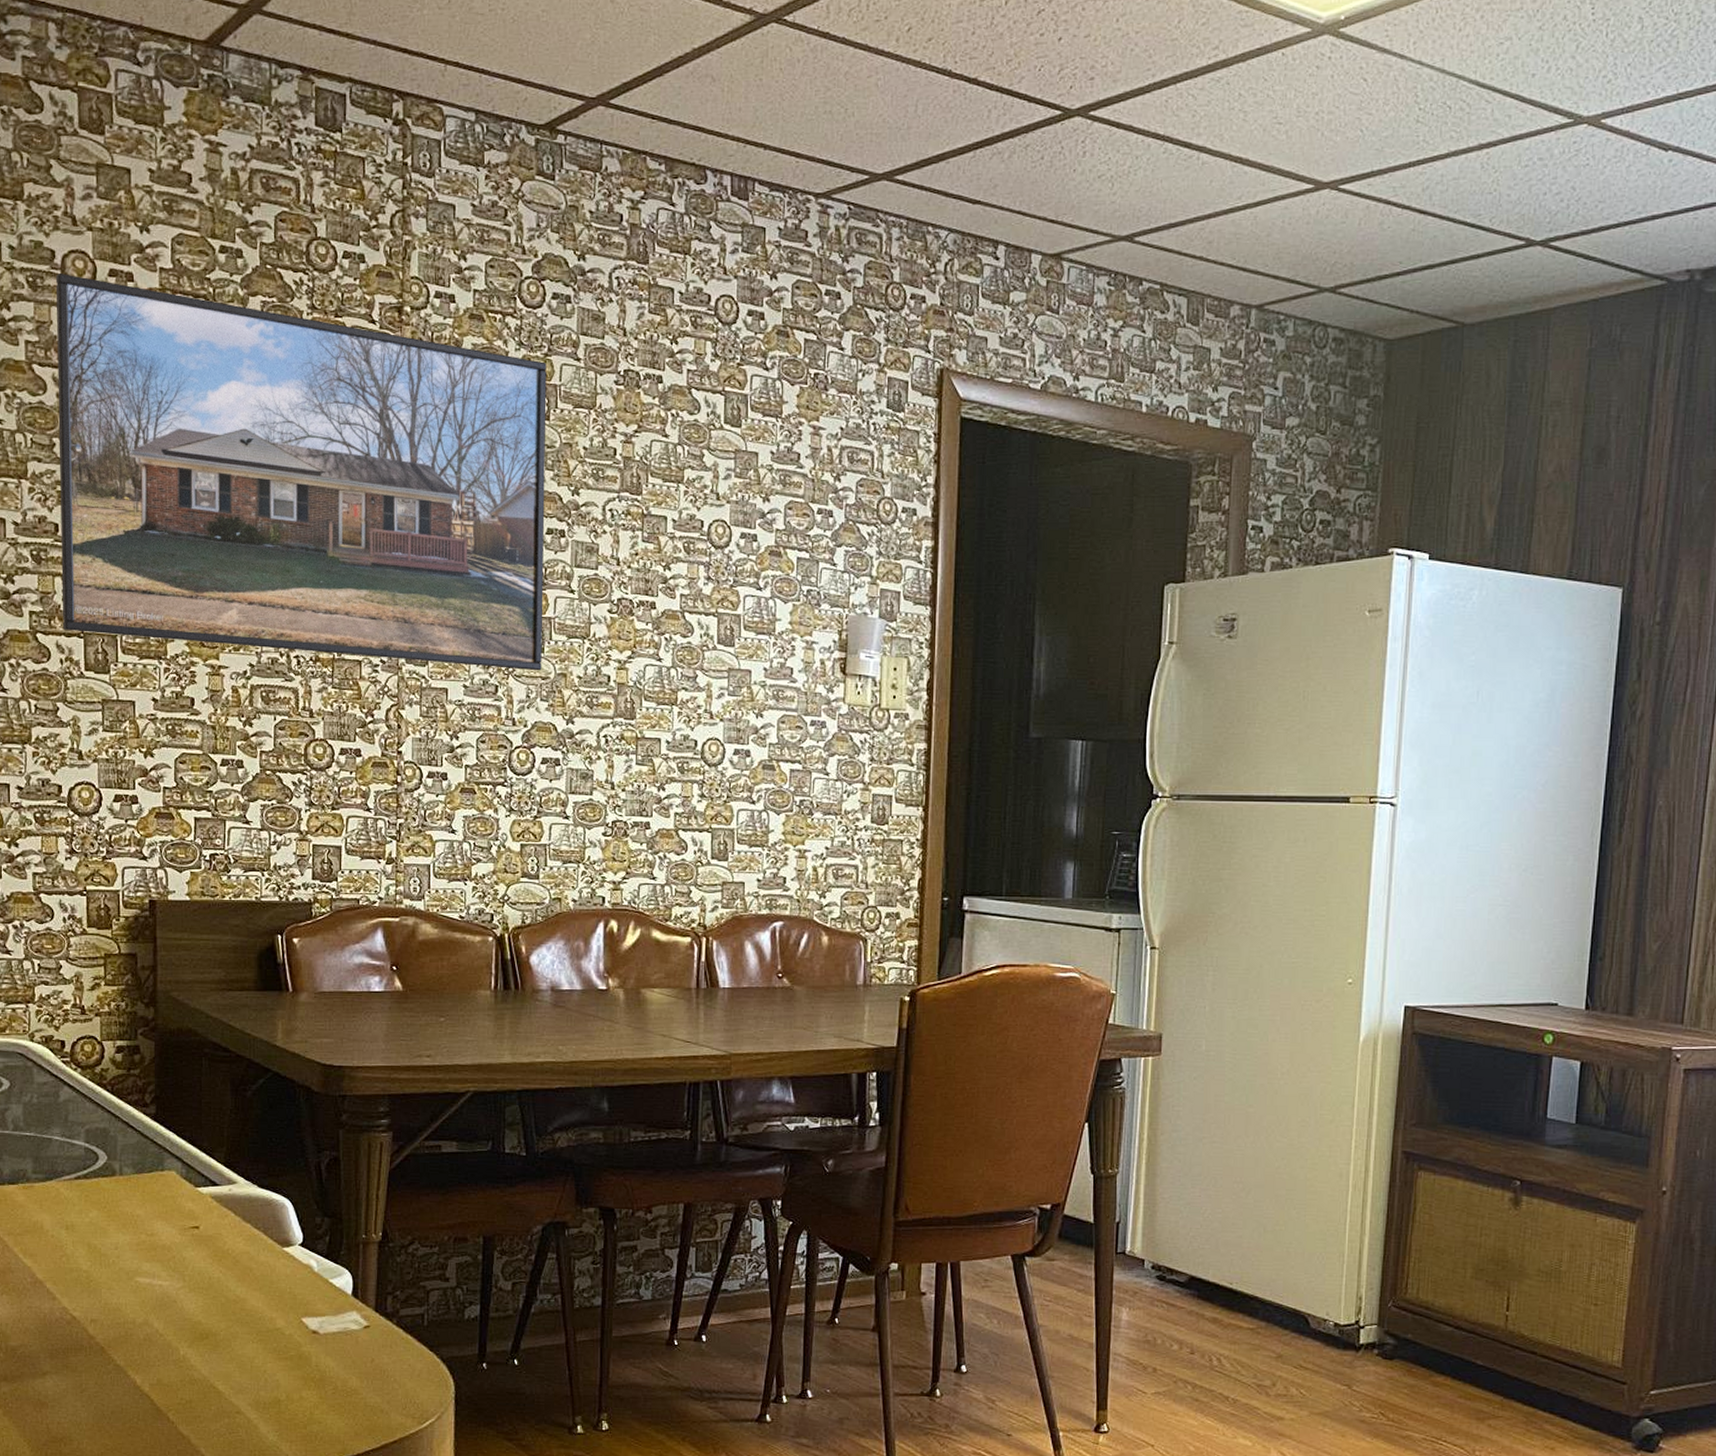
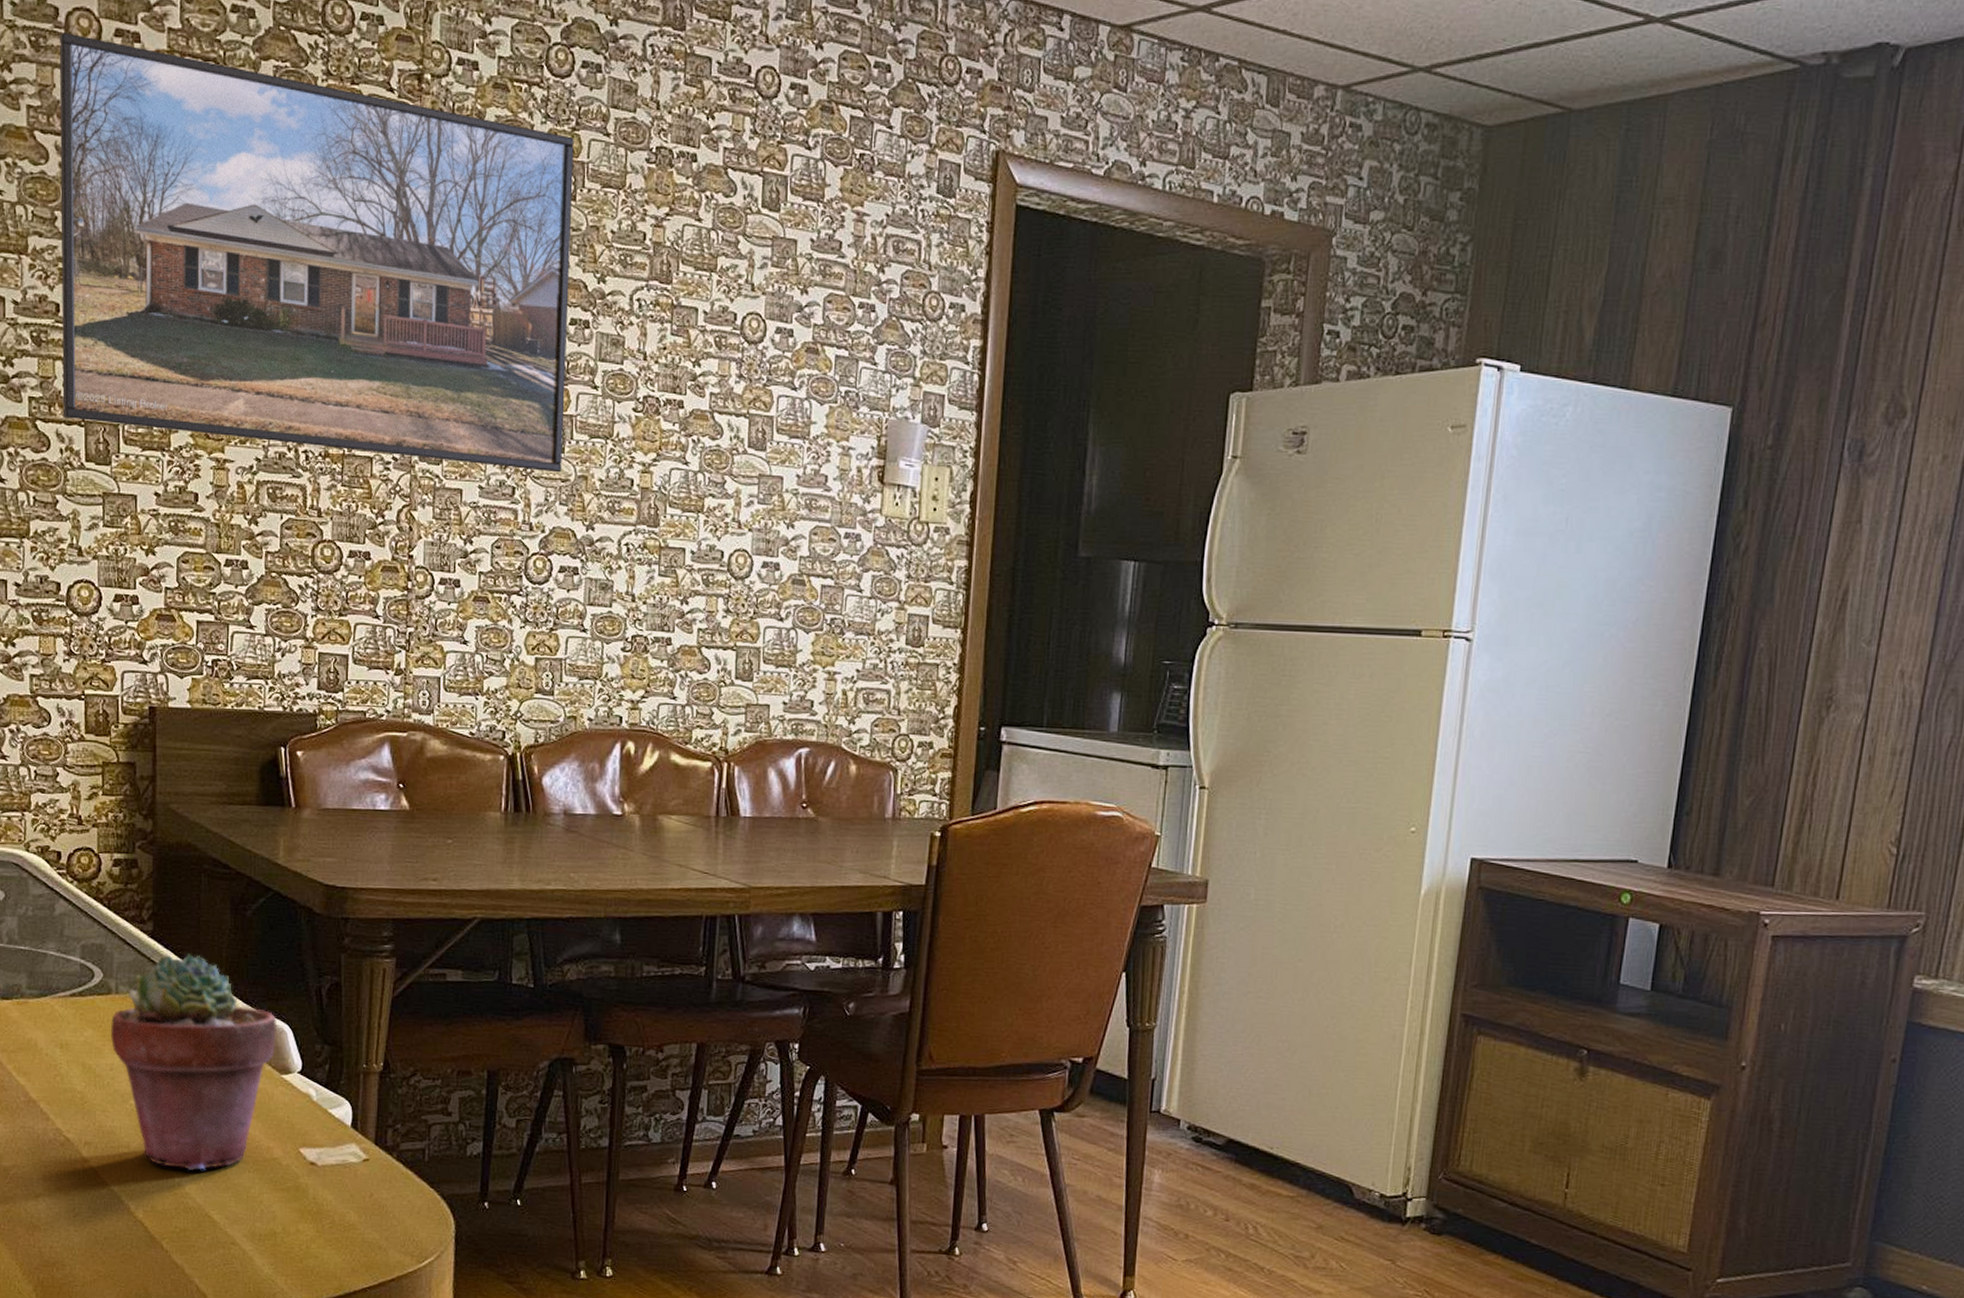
potted succulent: none [115,1134,278,1344] -> present [110,954,277,1172]

